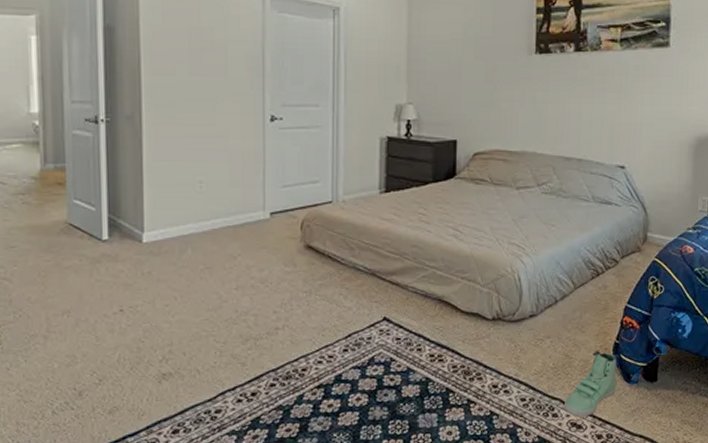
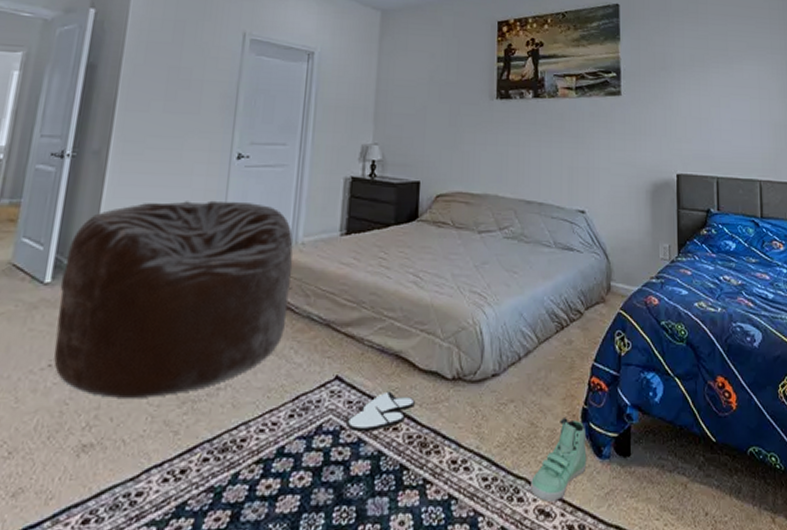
bean bag chair: none [117,162,337,337] -> present [54,200,293,398]
slippers: none [396,329,458,363] -> present [346,391,415,432]

